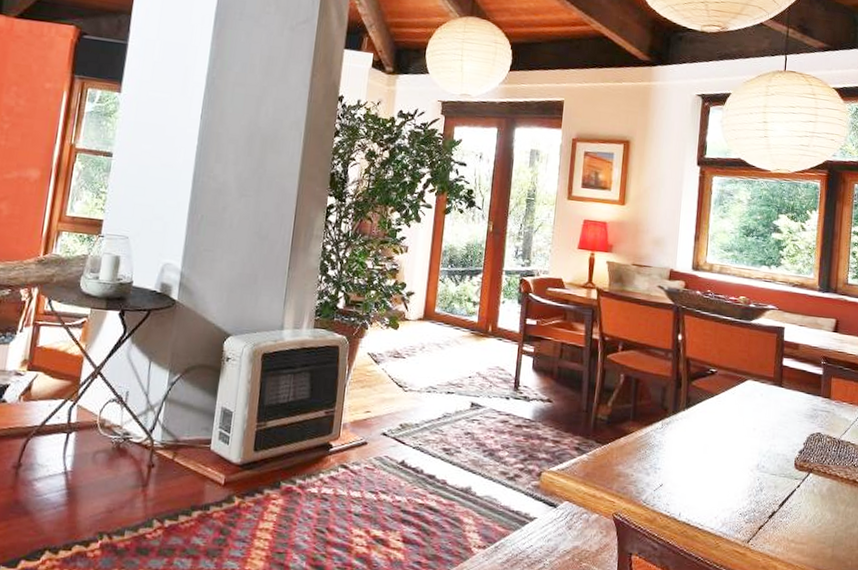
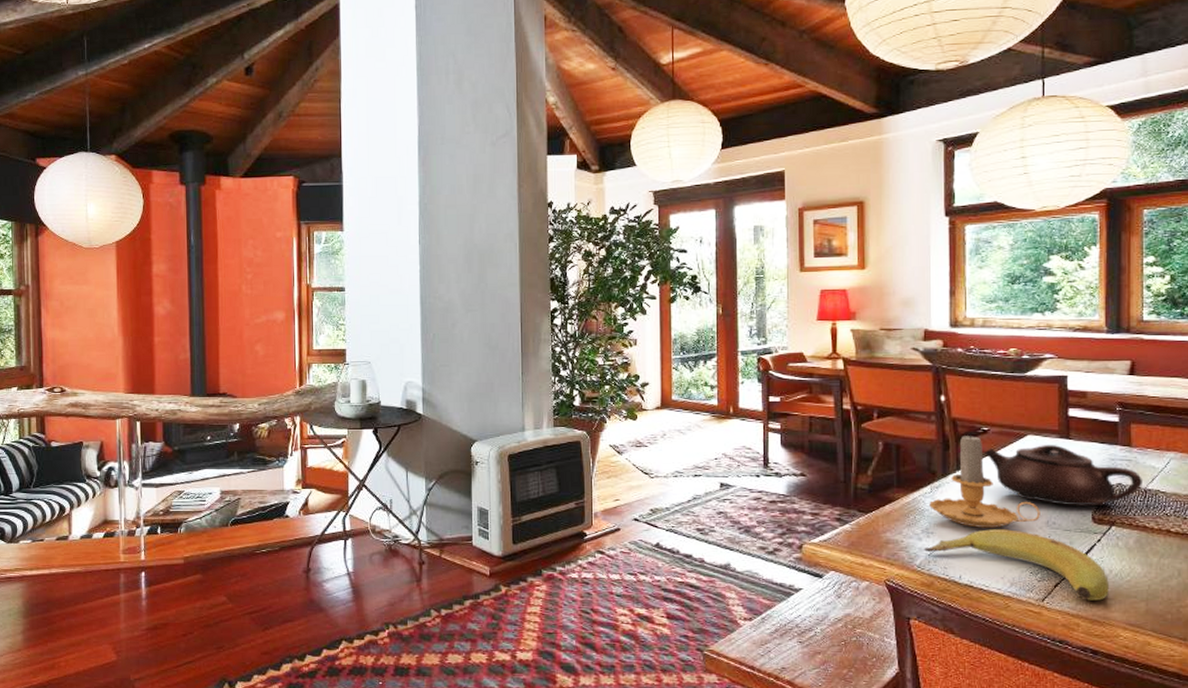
banana: none [649,468,804,545] -> present [923,529,1109,601]
candle: none [659,372,753,468] -> present [929,432,1040,528]
teapot: none [710,389,837,454] -> present [984,445,1142,507]

